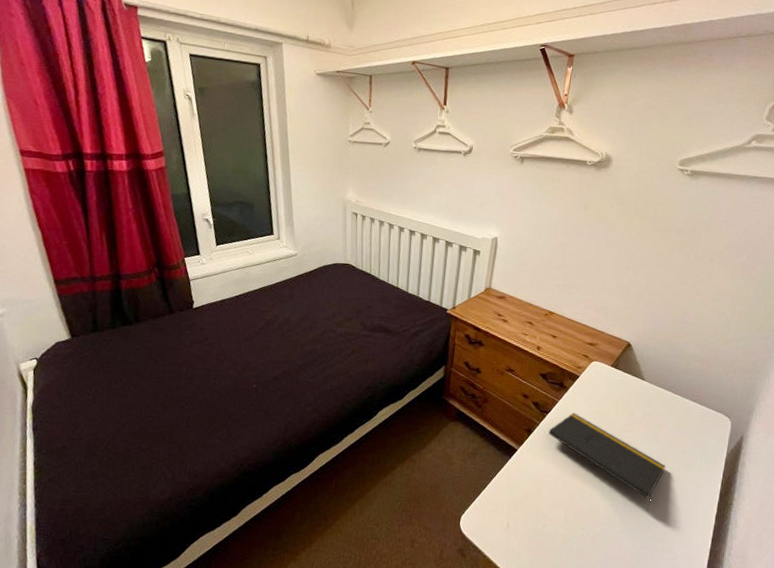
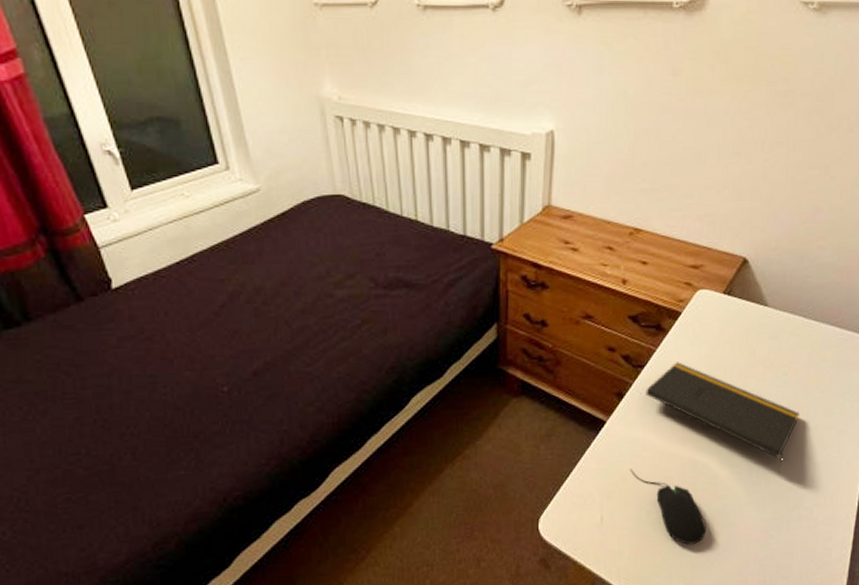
computer mouse: none [532,489,588,557] -> present [630,468,706,545]

